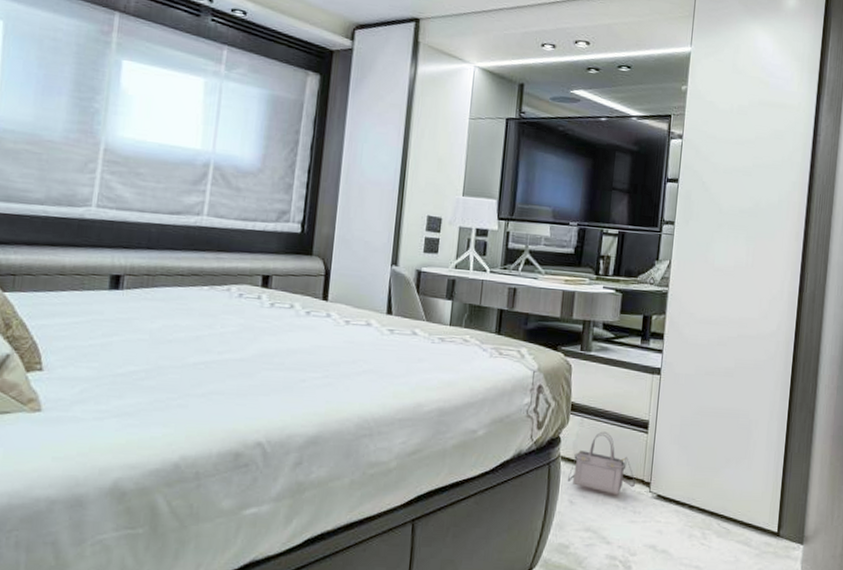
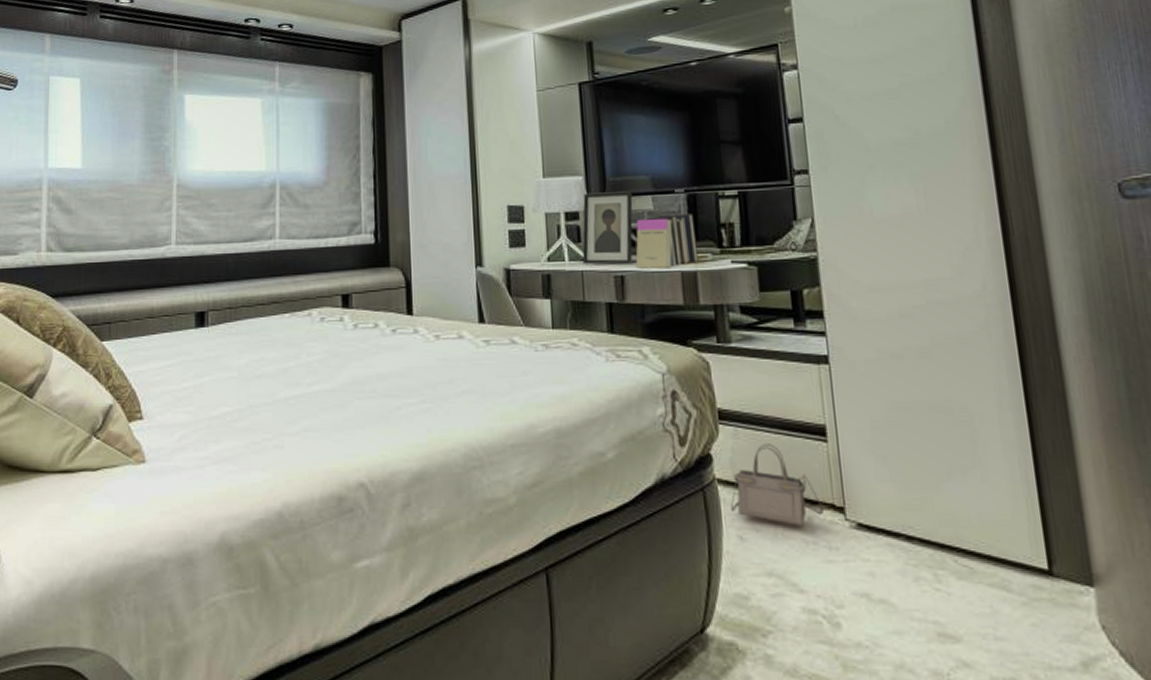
picture frame: none [484,215,535,279] -> present [582,191,633,265]
books: none [528,242,581,287] -> present [635,213,698,270]

